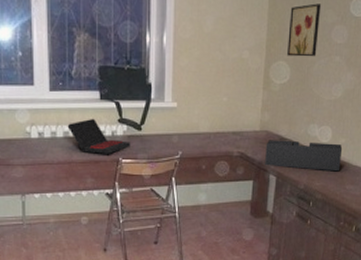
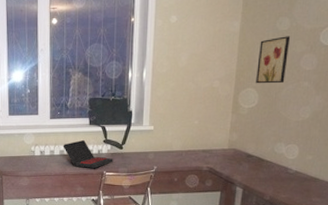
desk organizer: present [265,140,343,172] -> none [232,157,310,185]

